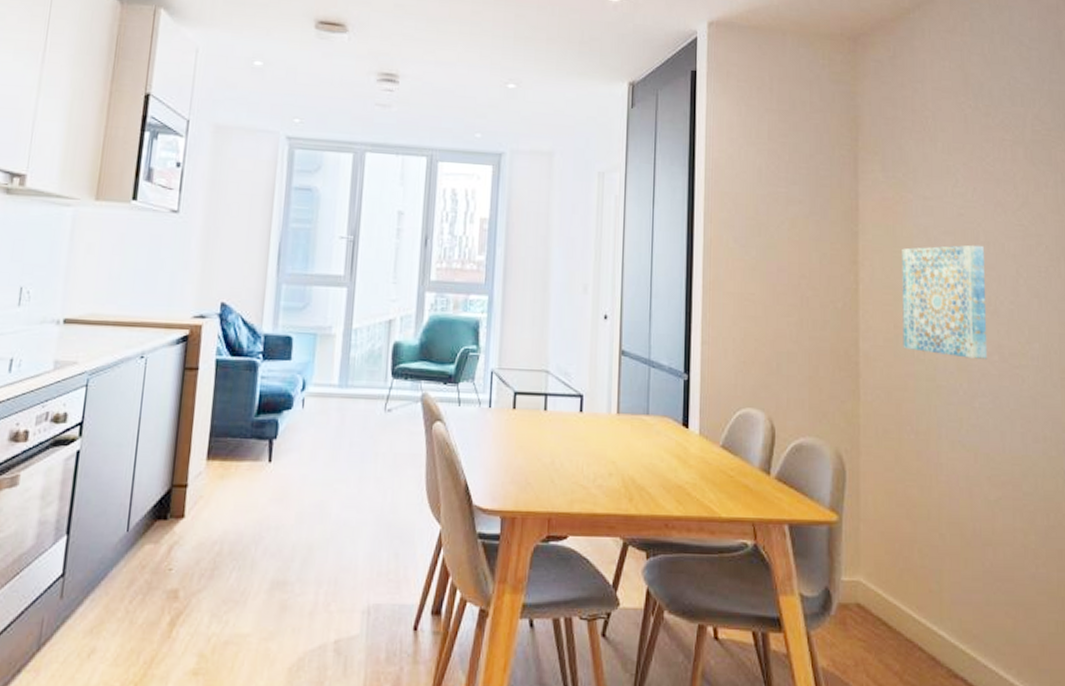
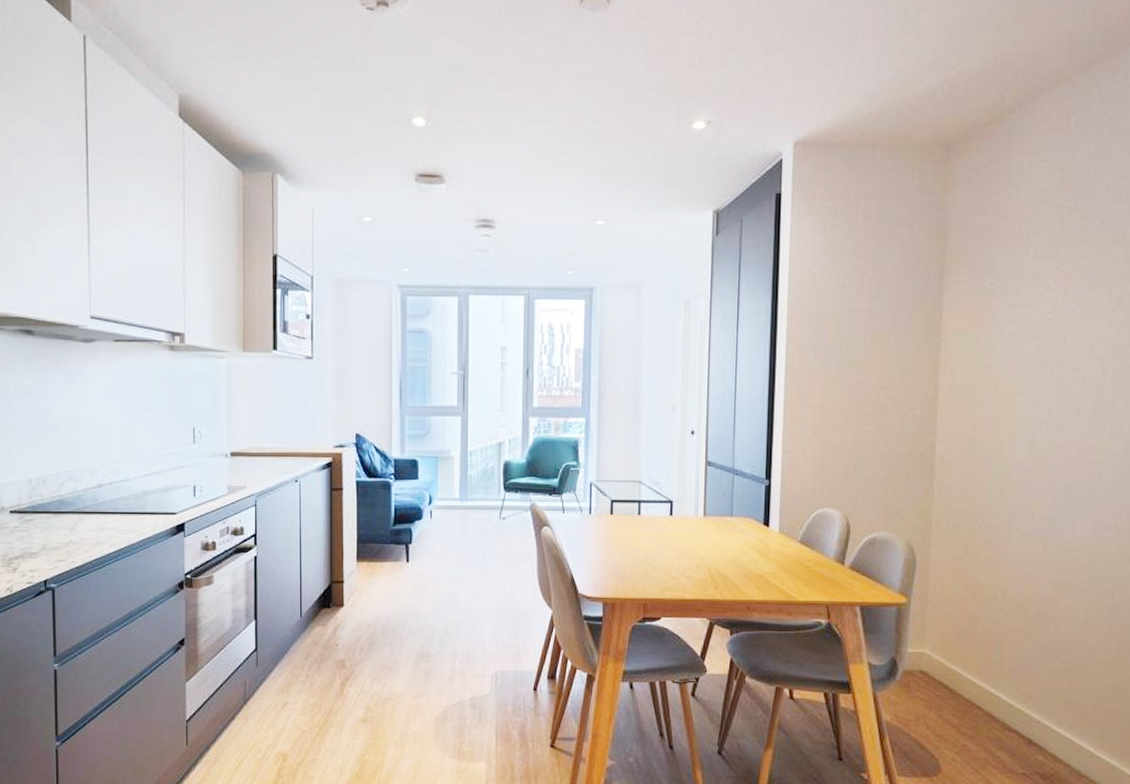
wall art: present [902,244,988,359] -> none [979,348,1071,457]

